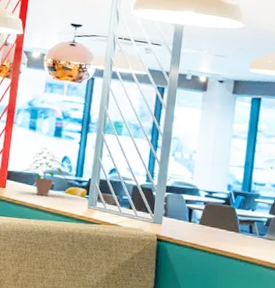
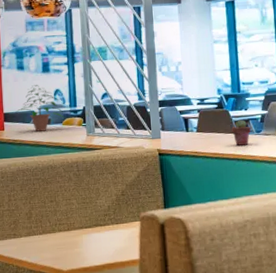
potted succulent: none [235,219,255,246] -> present [232,119,252,146]

